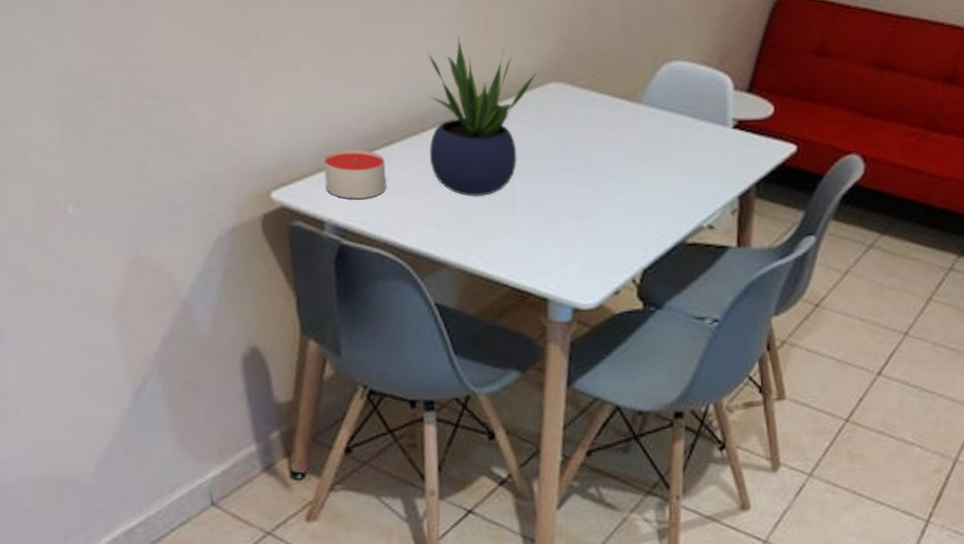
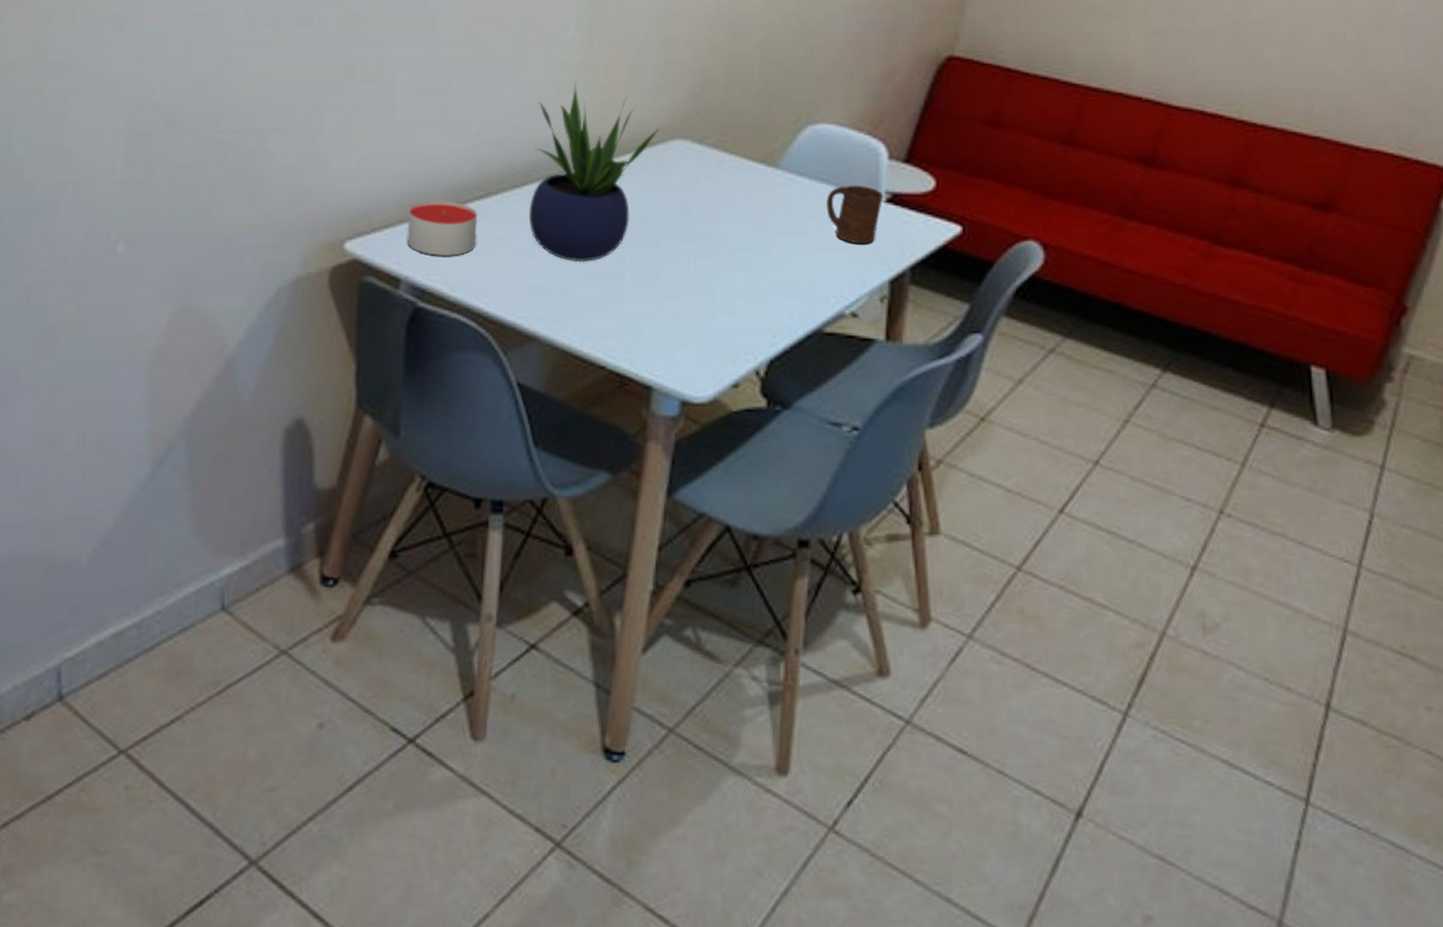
cup: none [682,114,730,167] -> present [825,185,883,245]

